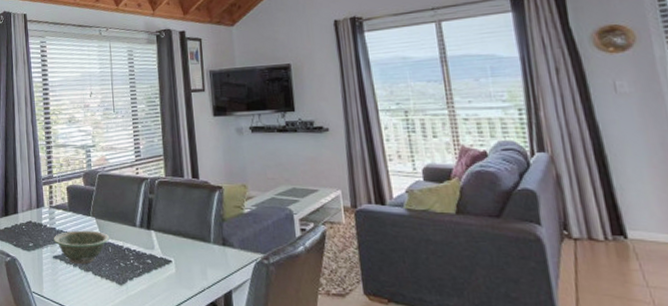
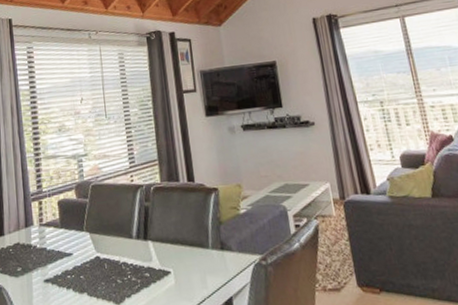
bowl: present [53,230,110,265] -> none [43,246,106,287]

